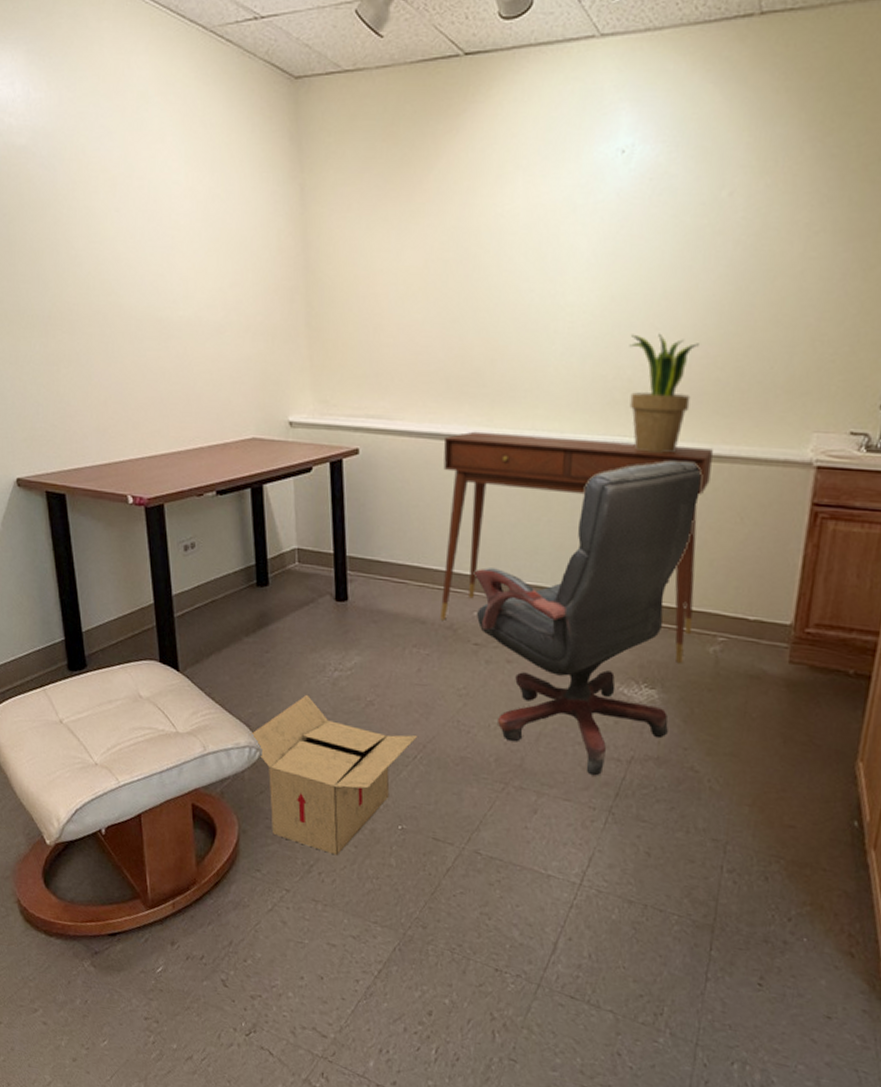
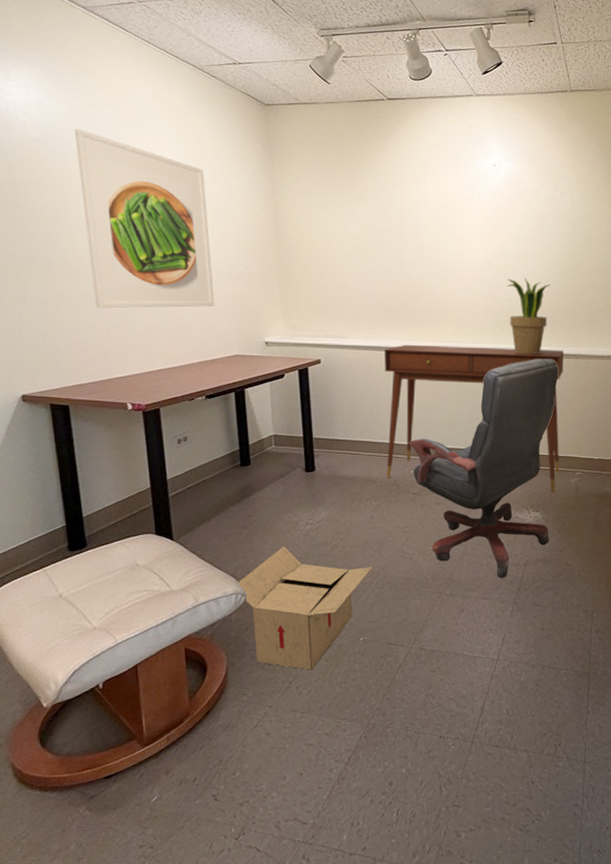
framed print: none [65,130,228,372] -> present [74,128,215,308]

